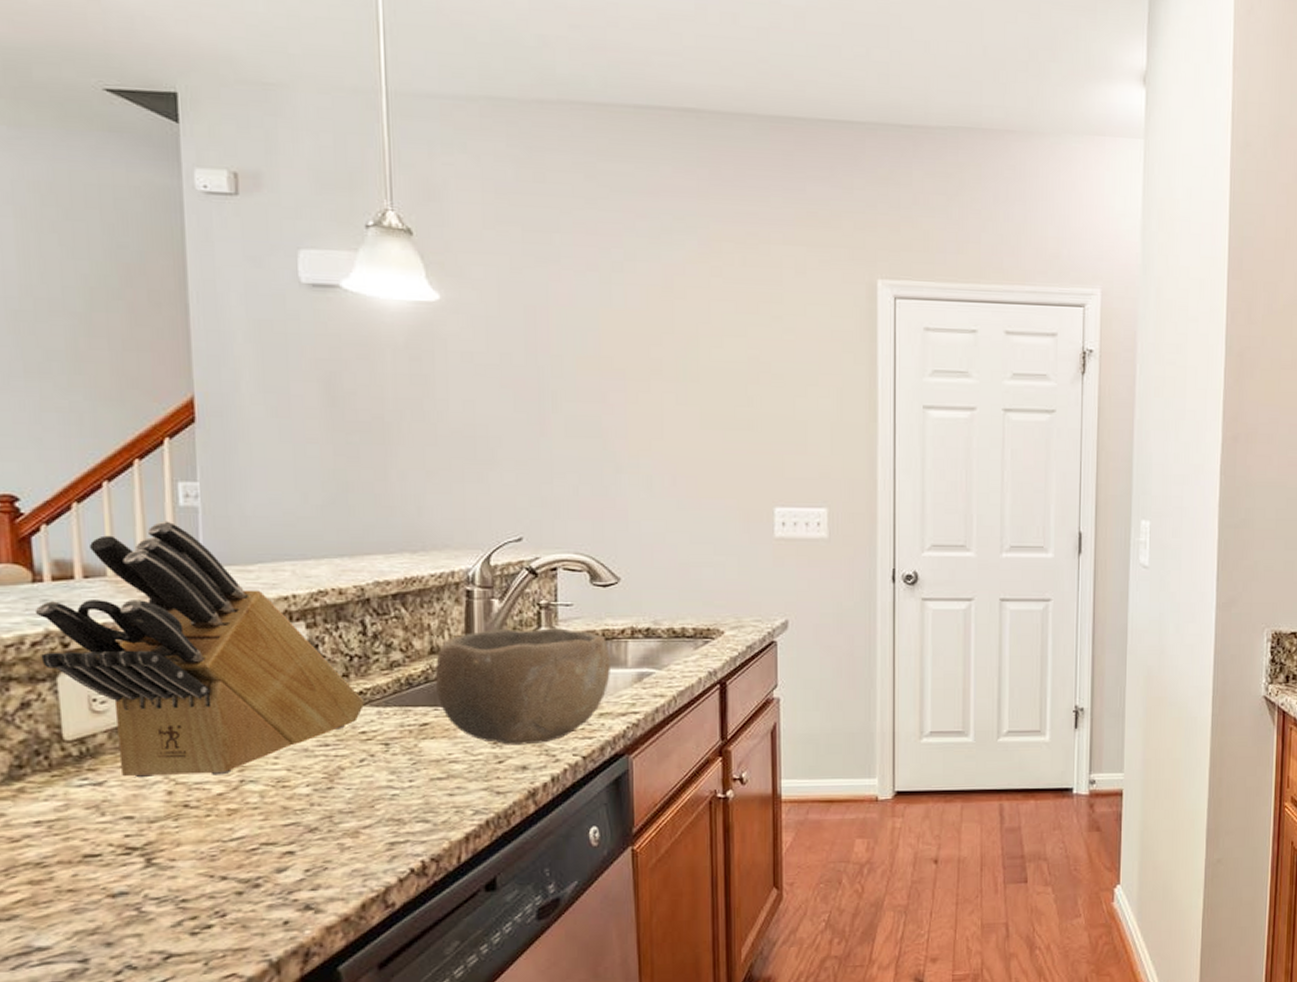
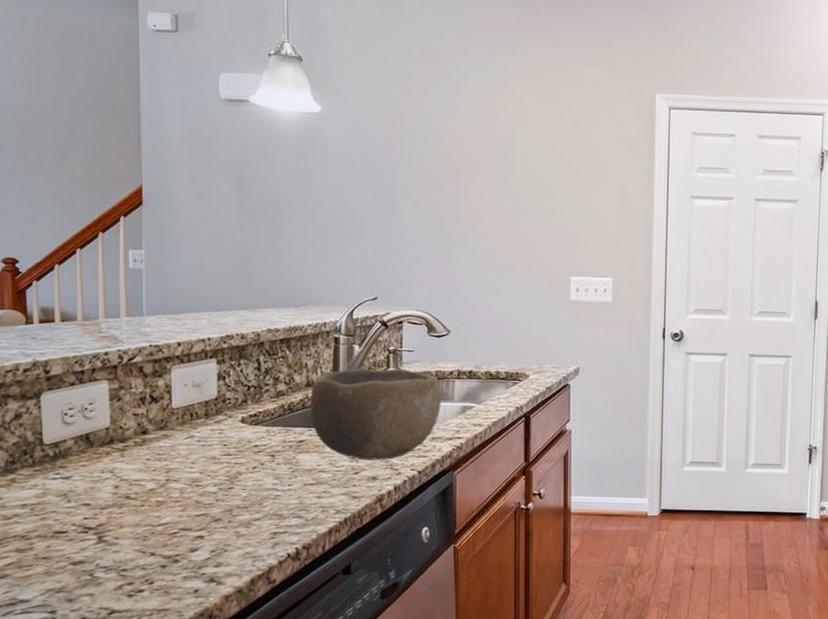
knife block: present [34,521,365,778] -> none [27,279,258,475]

